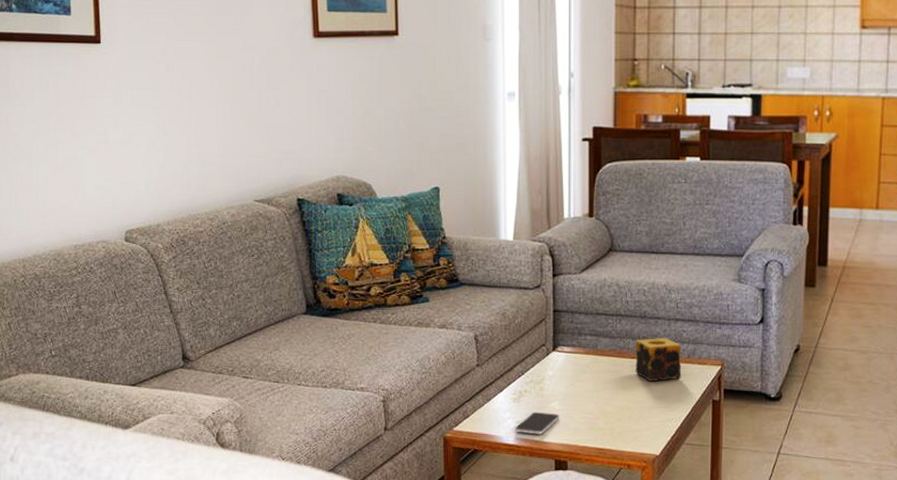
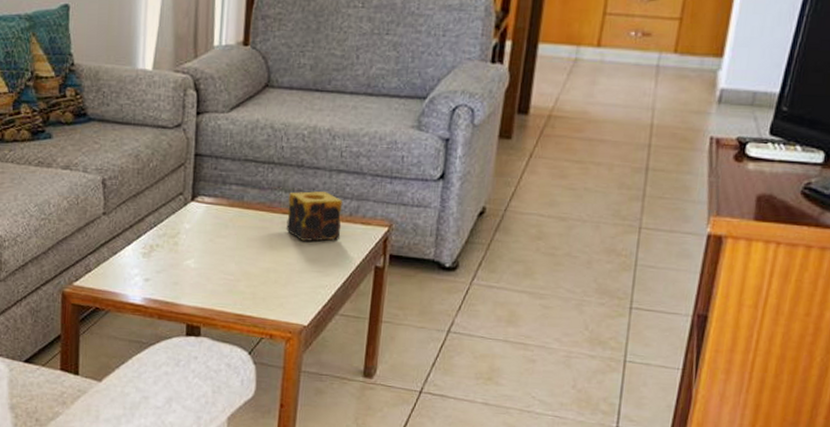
smartphone: present [514,411,560,435] -> none [142,269,196,295]

